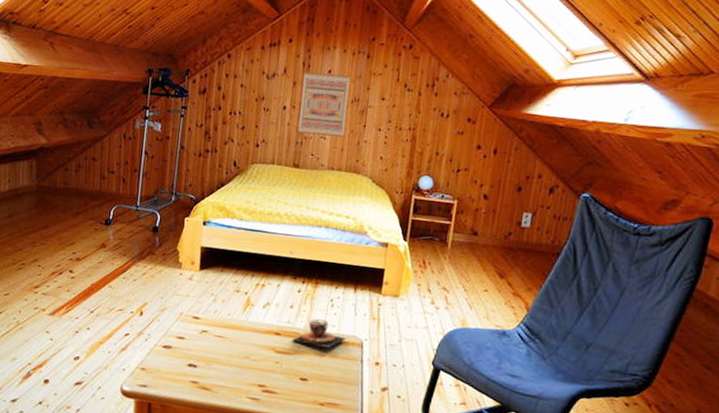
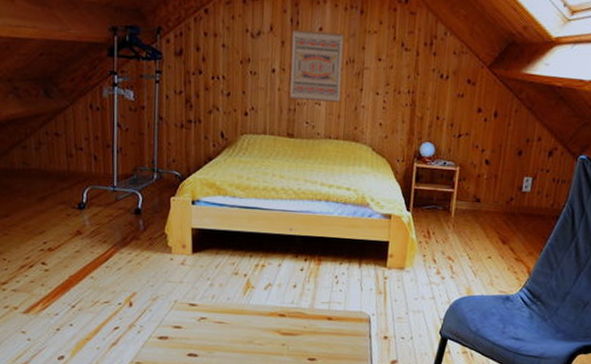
teacup: present [292,318,347,348] -> none [298,297,354,326]

